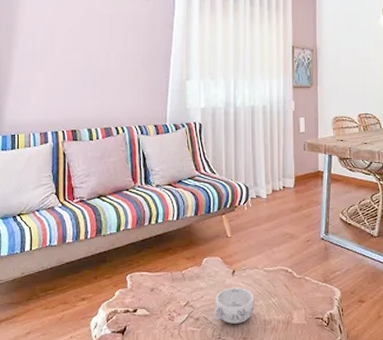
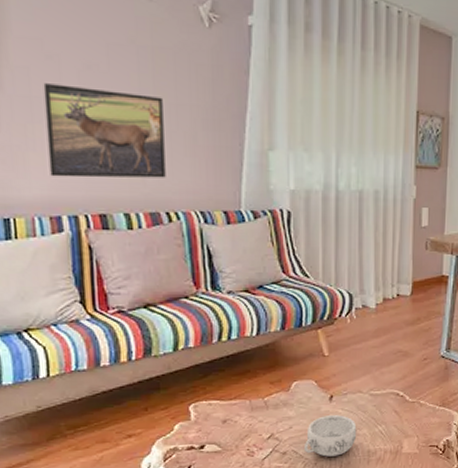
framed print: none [42,44,116,105] -> present [43,83,166,178]

